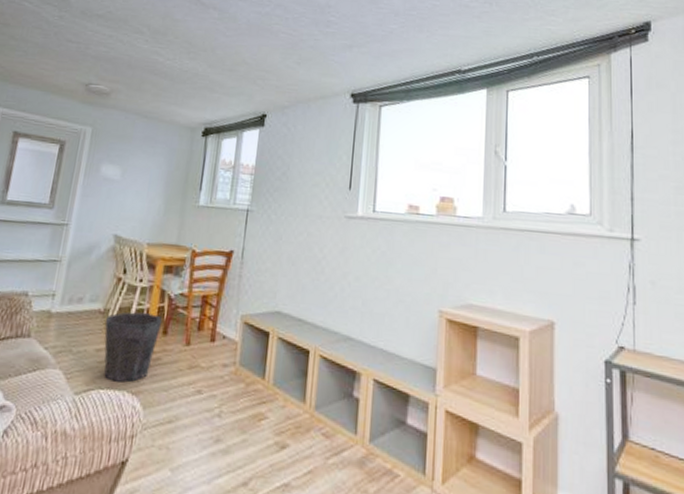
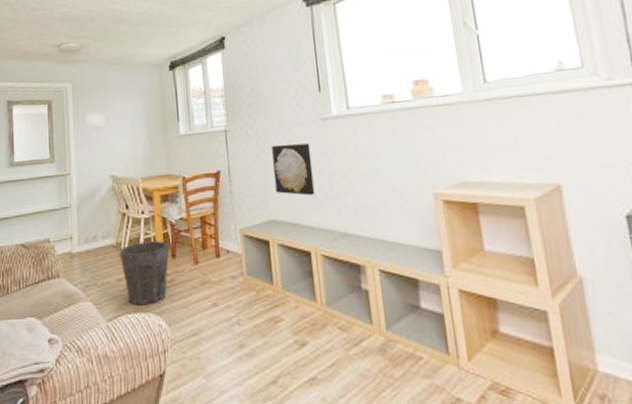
wall art: none [287,234,330,293] -> present [272,143,315,196]

